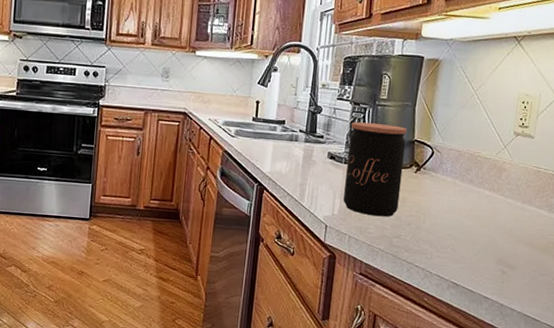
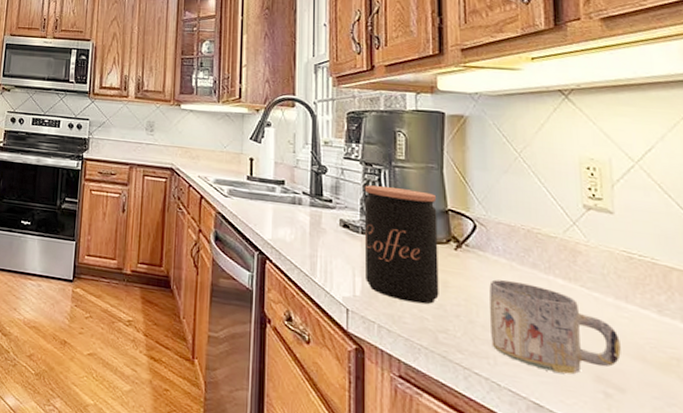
mug: none [431,194,519,260] -> present [489,279,621,375]

